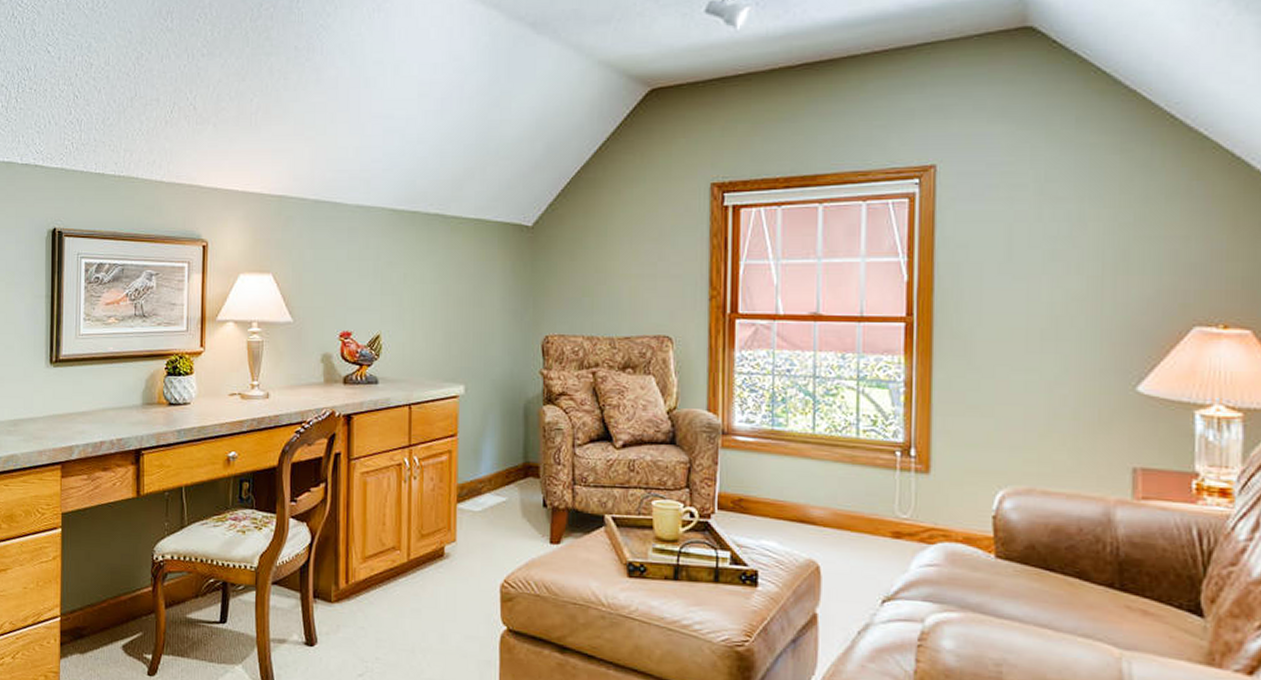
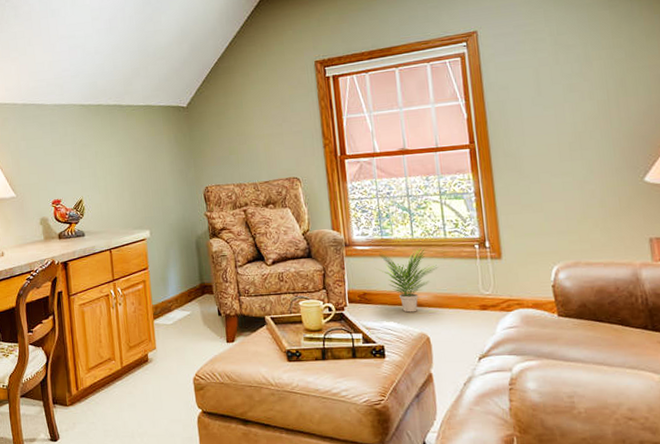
potted plant: none [761,447,843,531] -> present [377,248,438,313]

